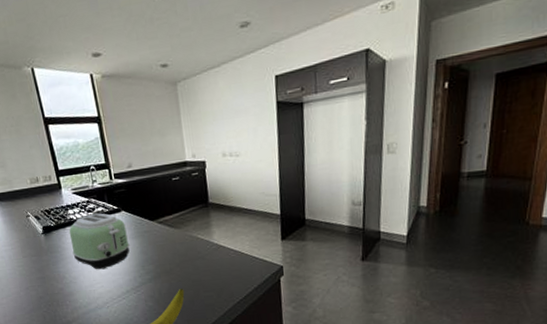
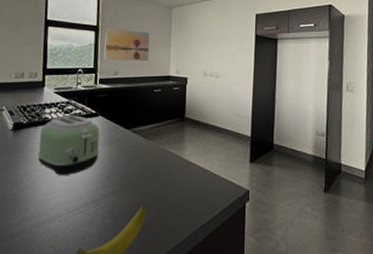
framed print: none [108,115,161,154] -> present [104,27,150,62]

